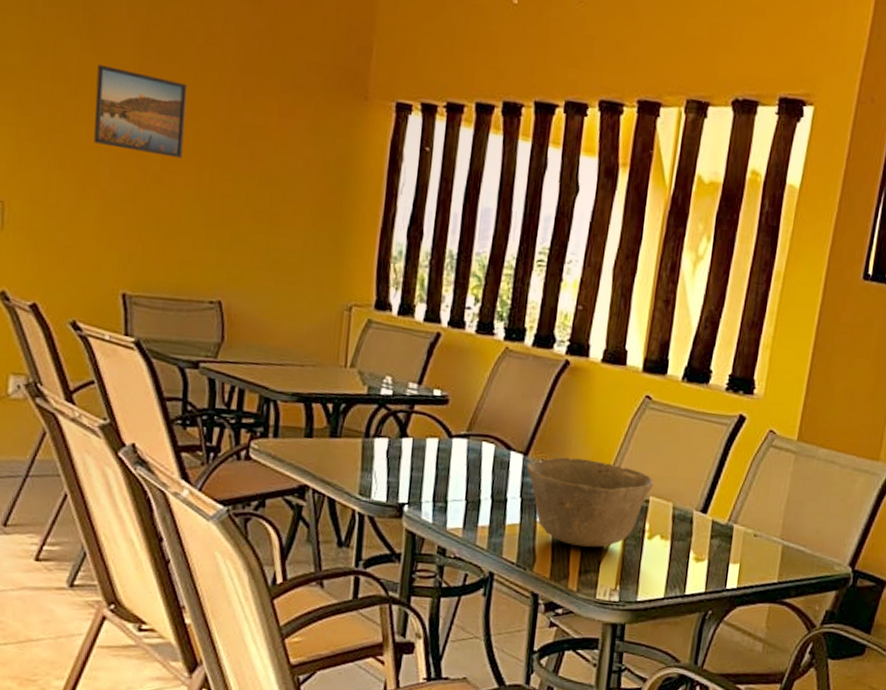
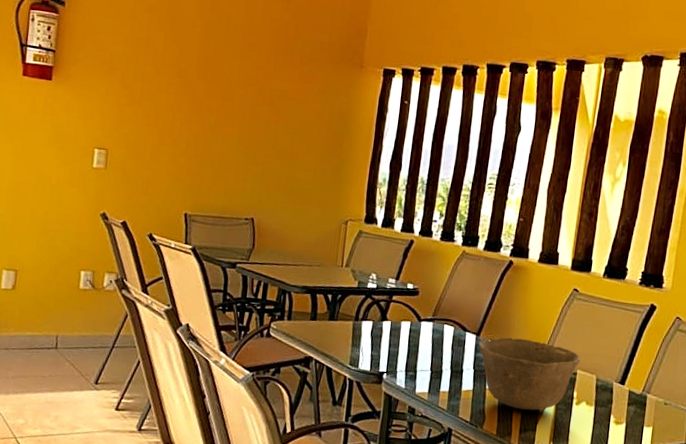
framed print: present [94,65,188,159] -> none [170,51,236,115]

